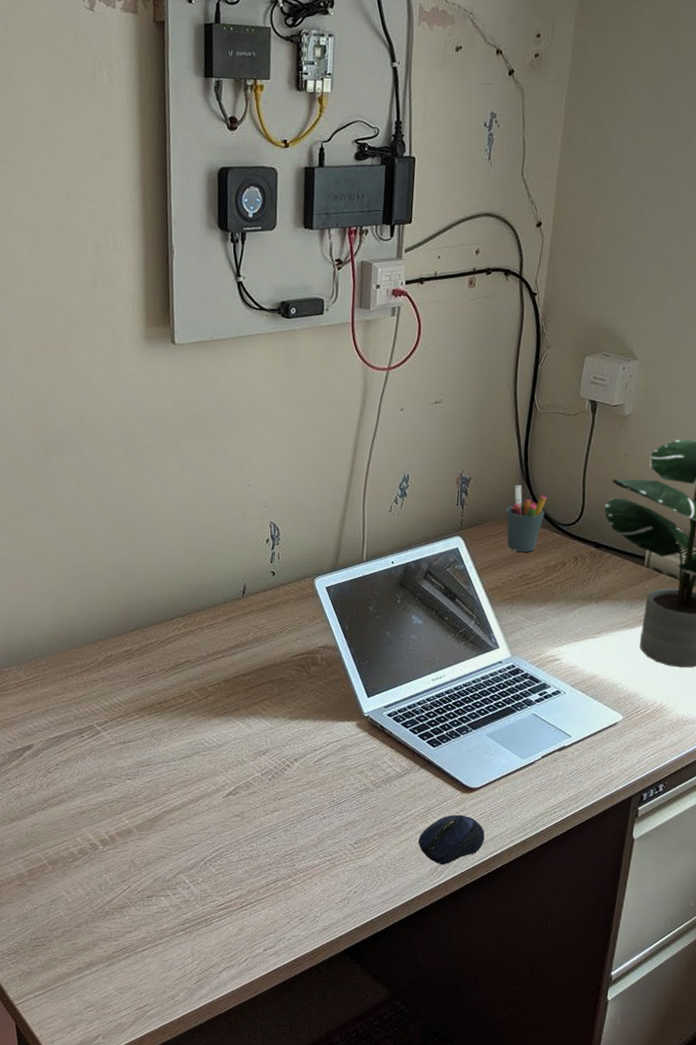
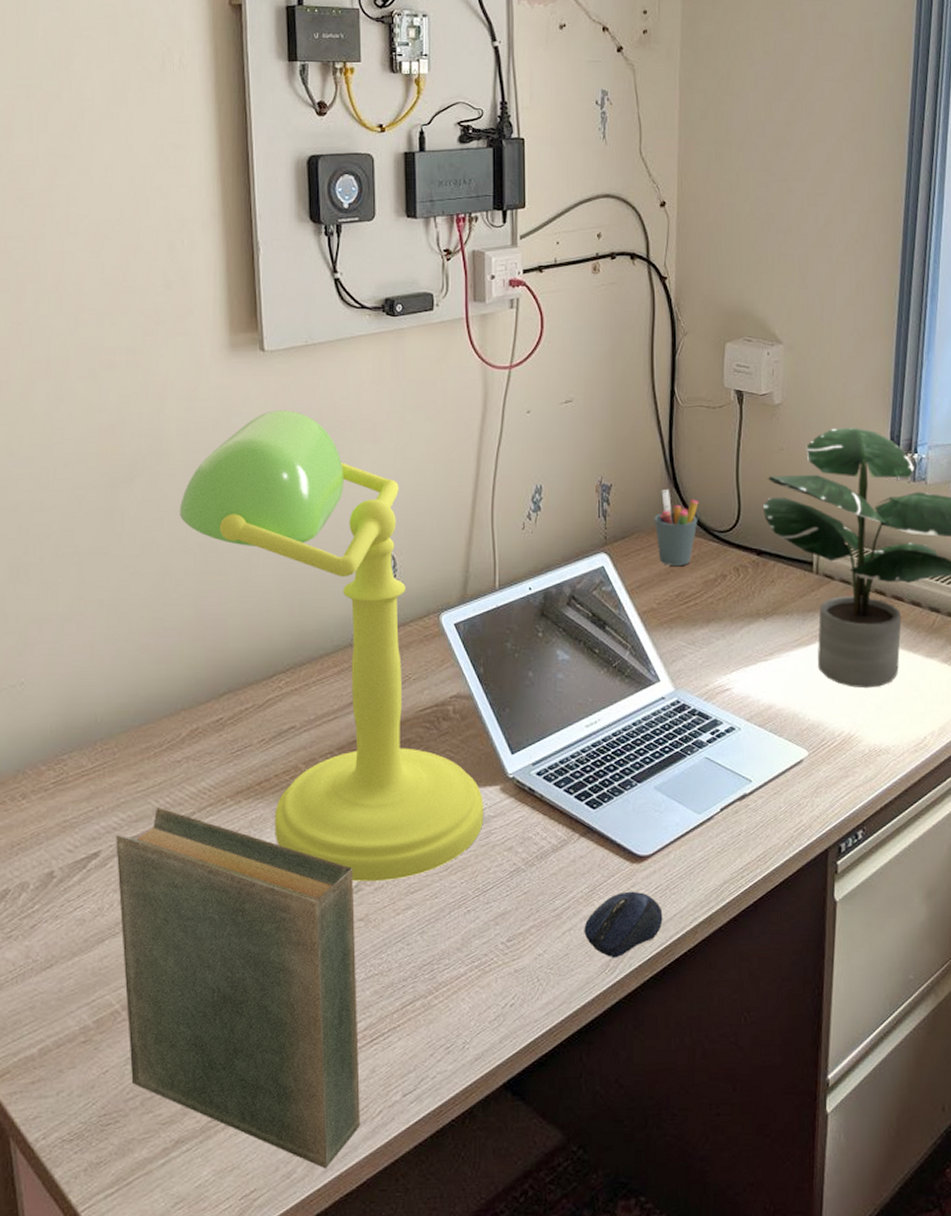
book: none [45,714,233,996] -> present [116,806,360,1169]
desk lamp: none [100,396,342,788] -> present [179,410,483,882]

